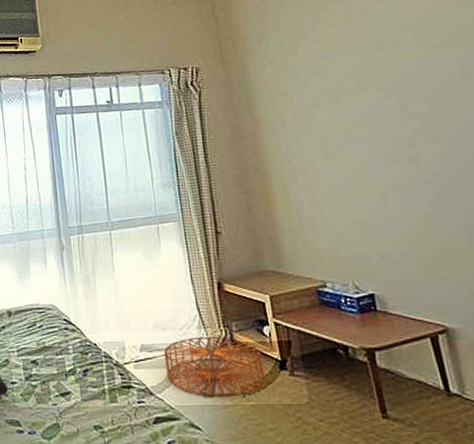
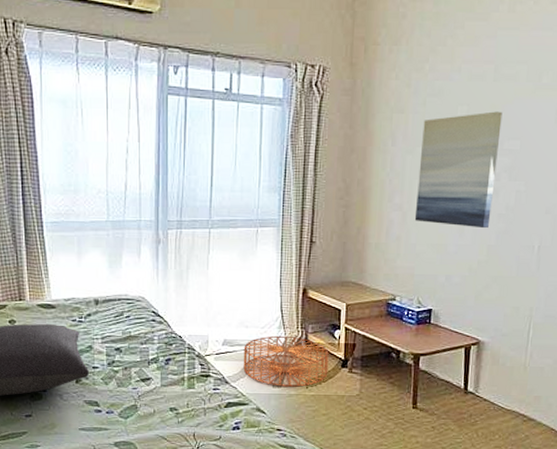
wall art: none [310,77,418,199] -> present [414,111,503,229]

